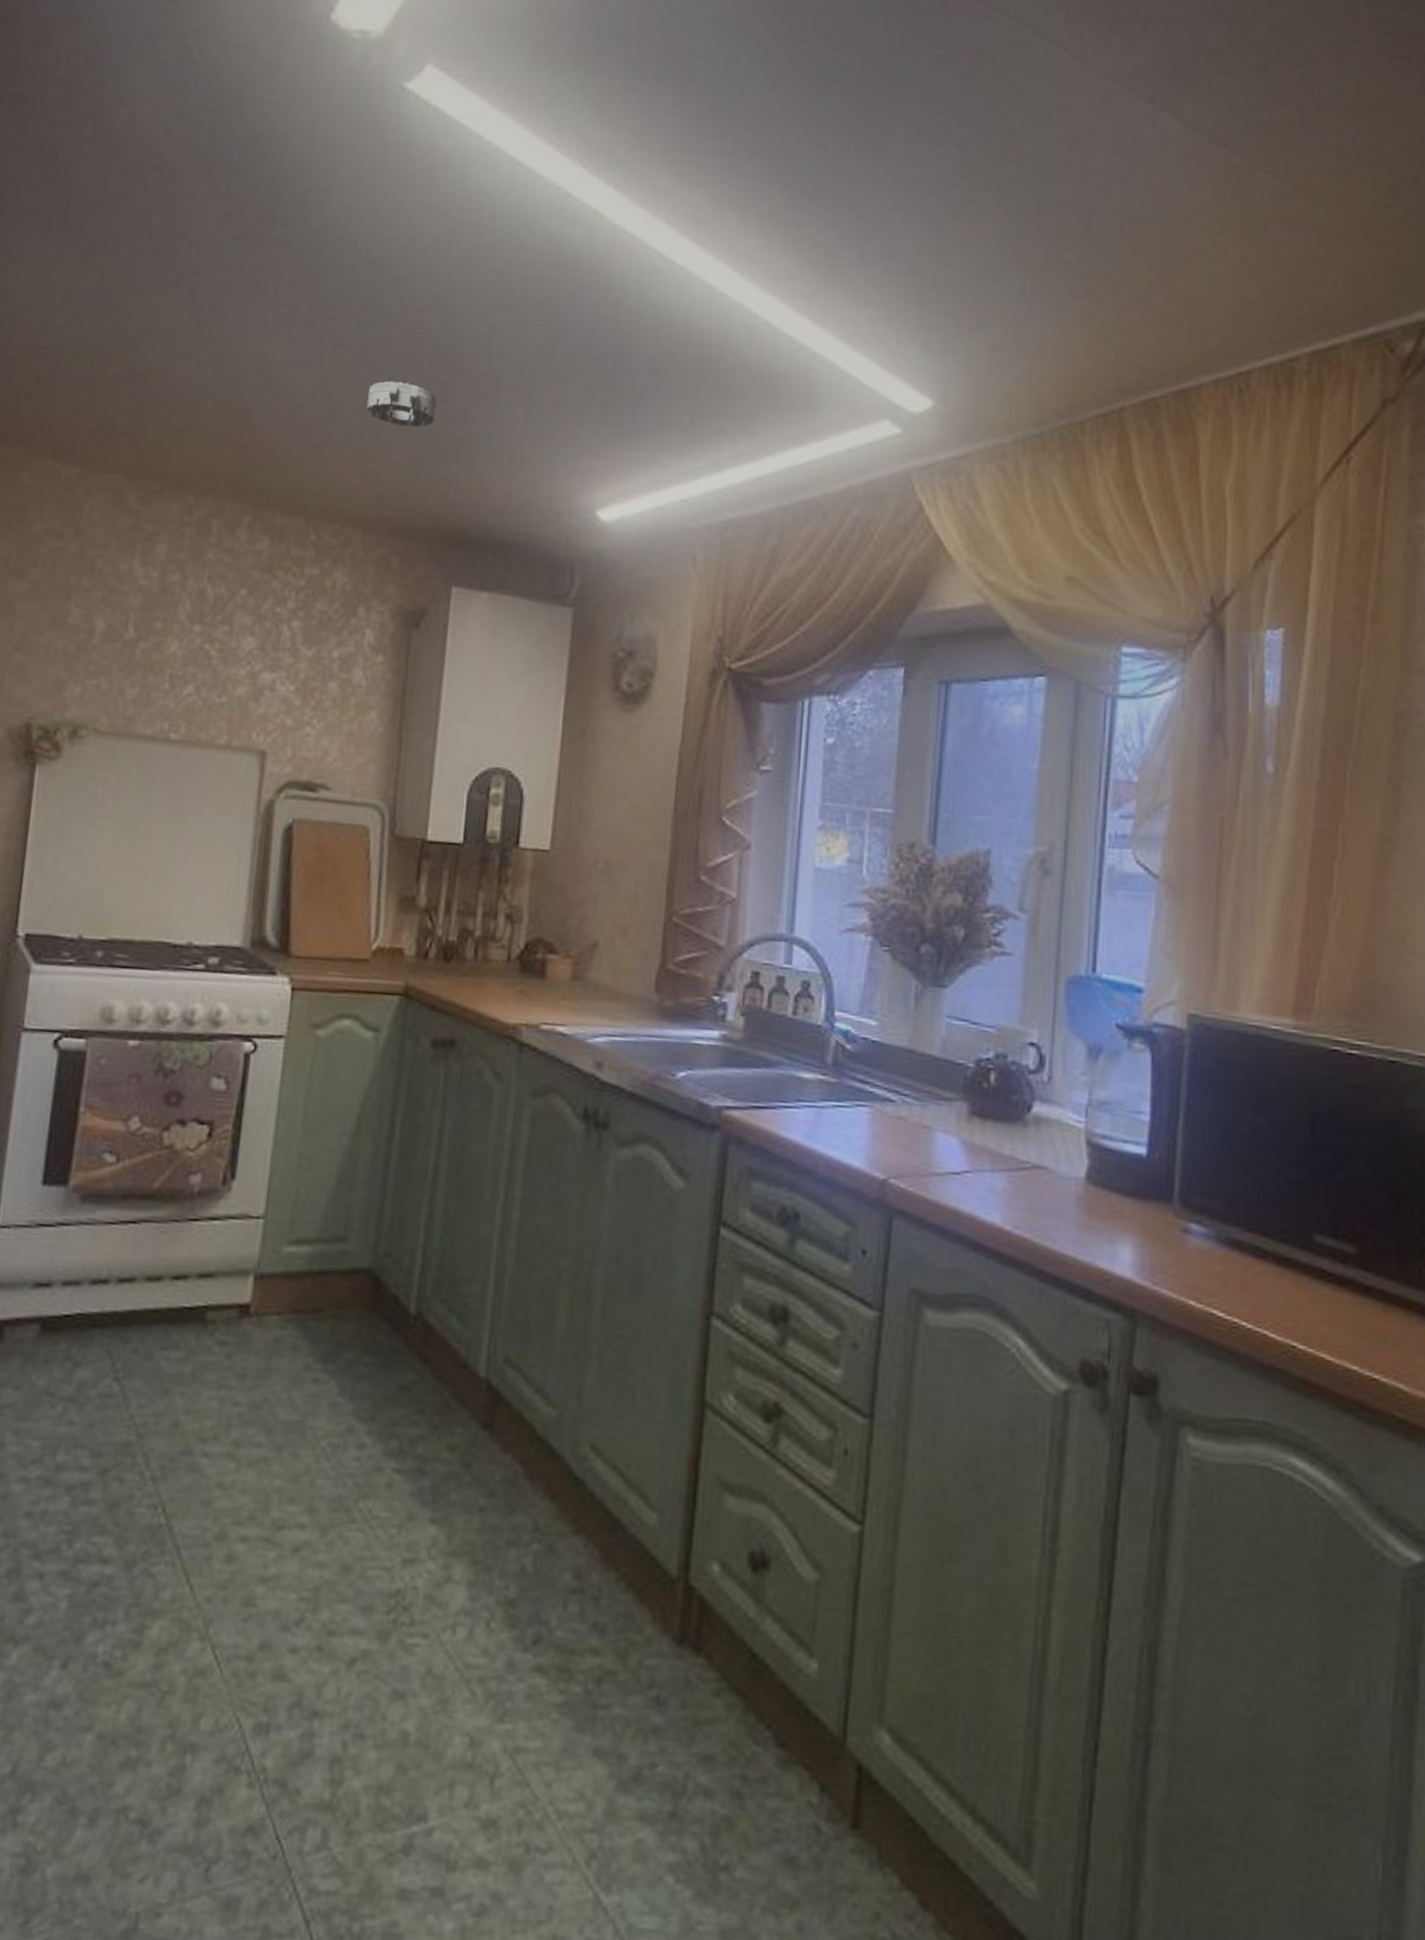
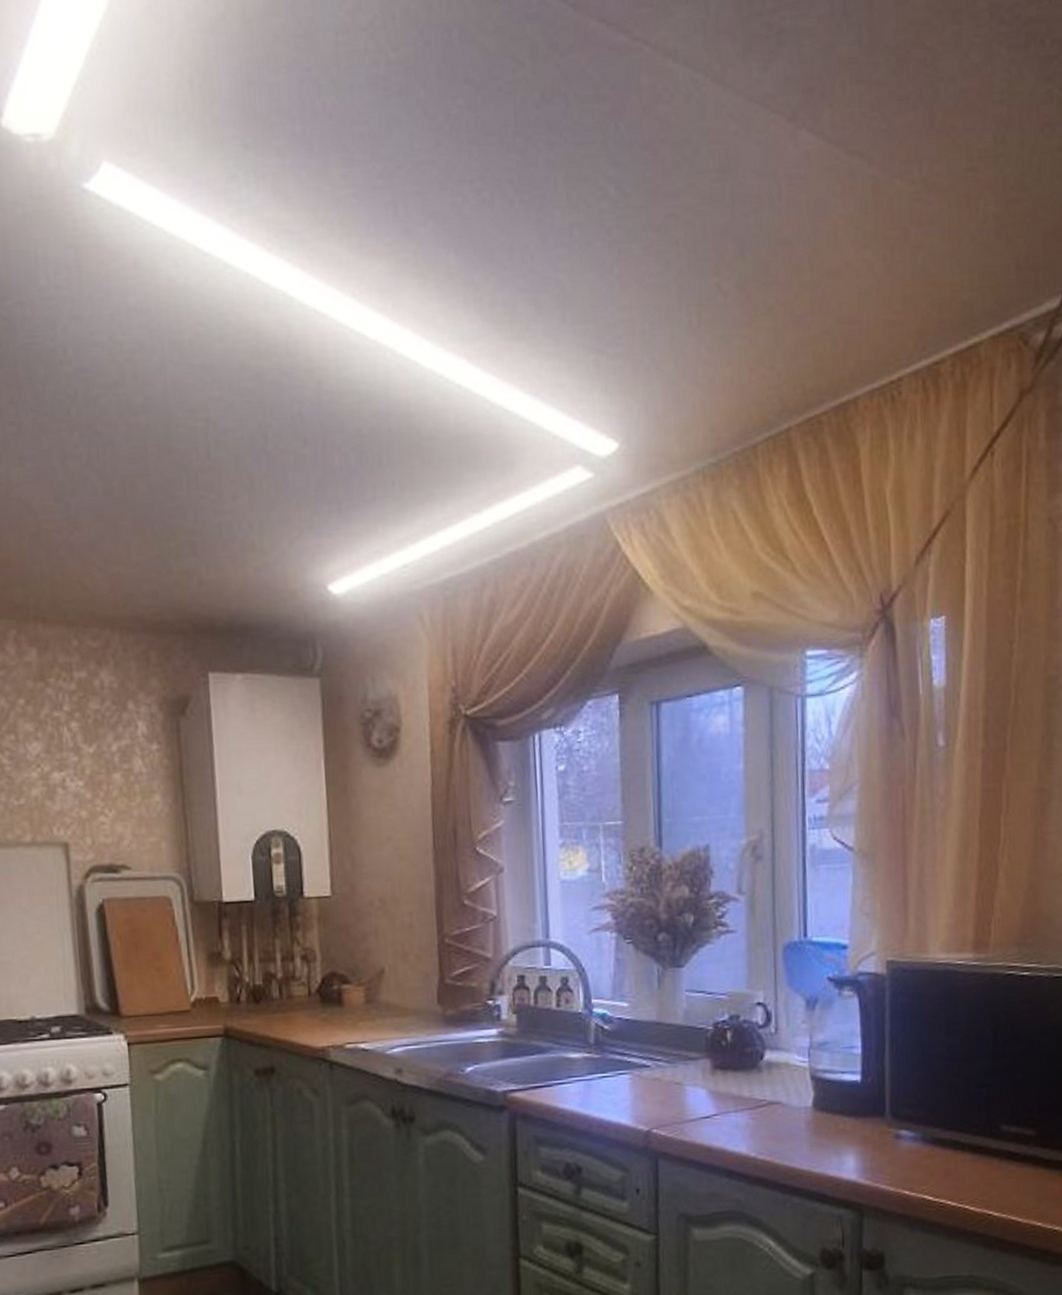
smoke detector: present [366,380,438,428] -> none [102,484,168,528]

